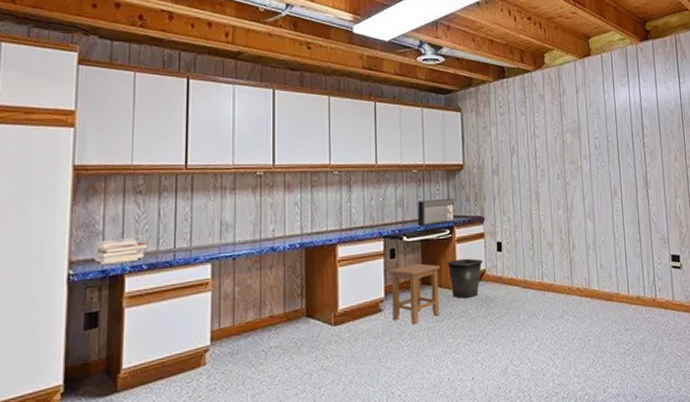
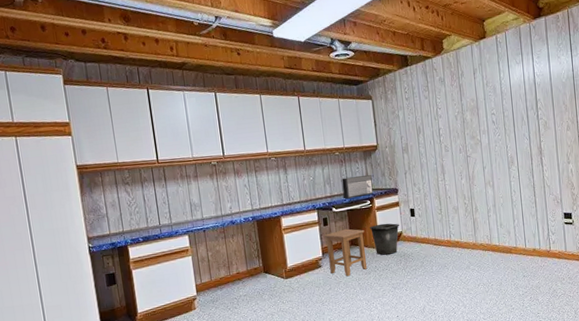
books: present [94,238,148,266] -> none [104,218,141,240]

